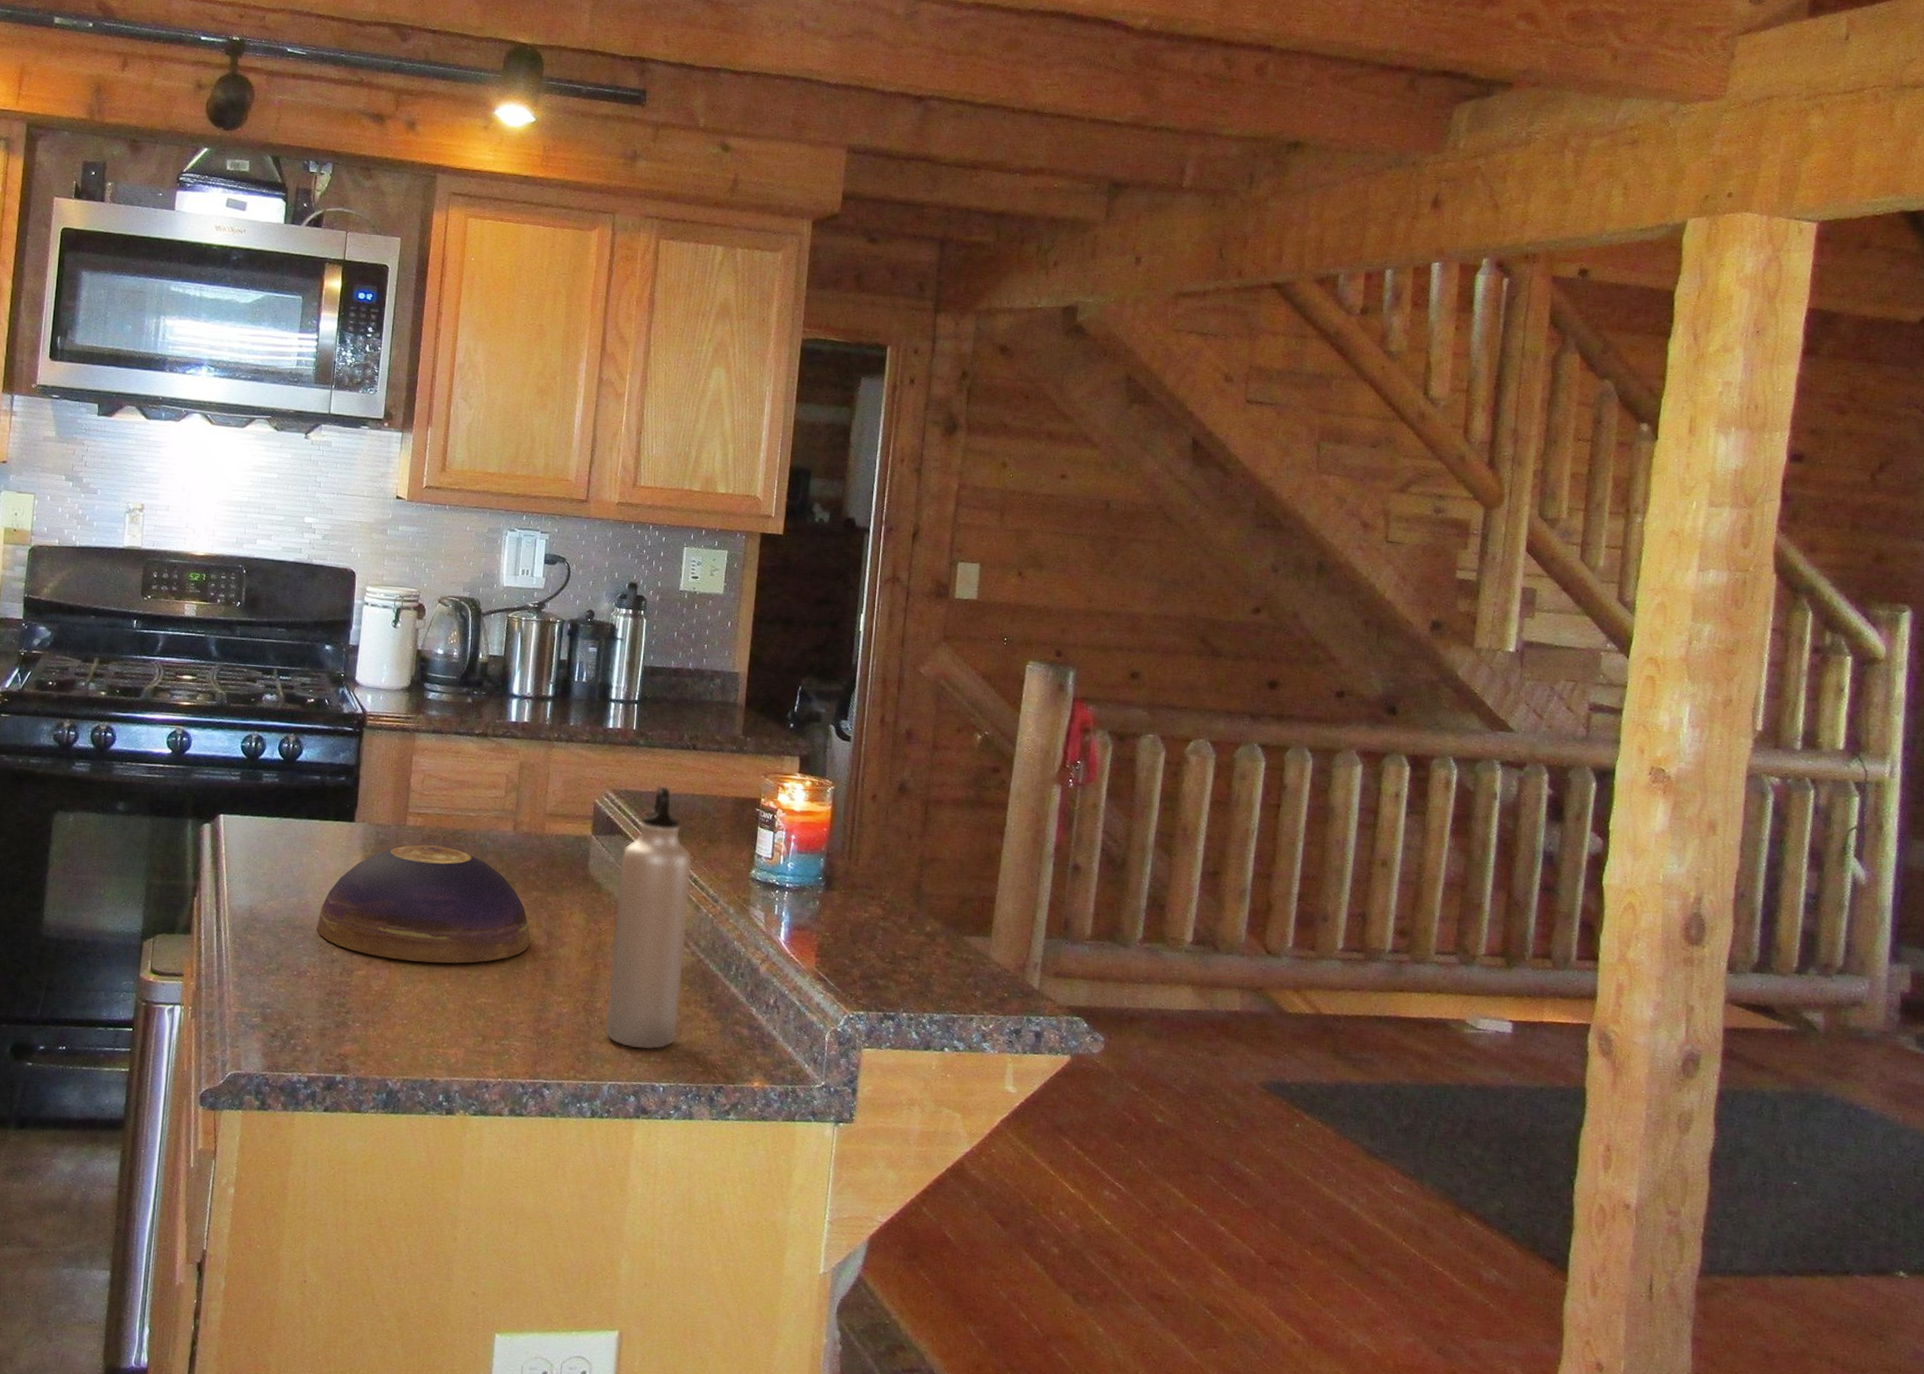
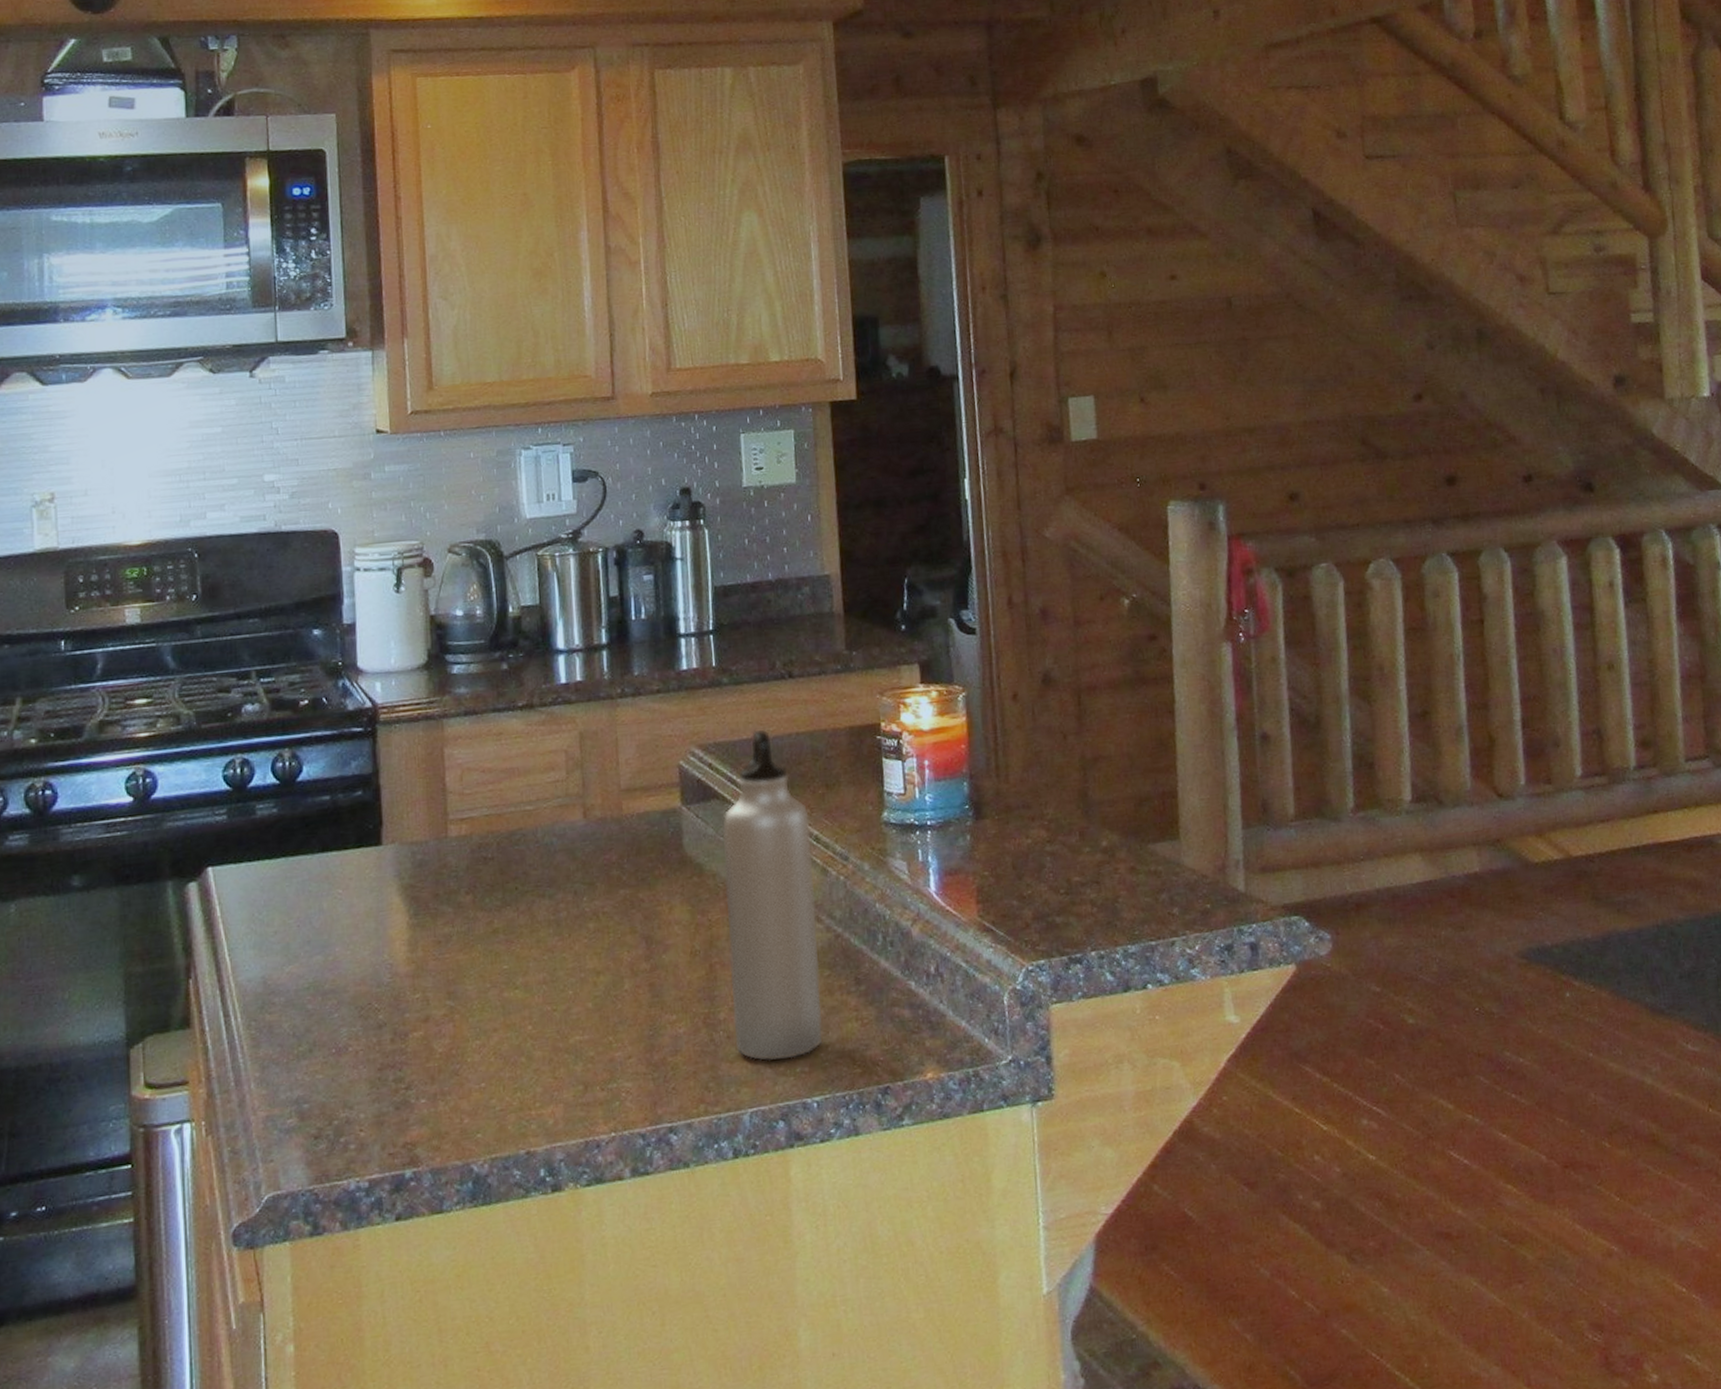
decorative bowl: present [316,844,530,964] -> none [352,854,625,1010]

